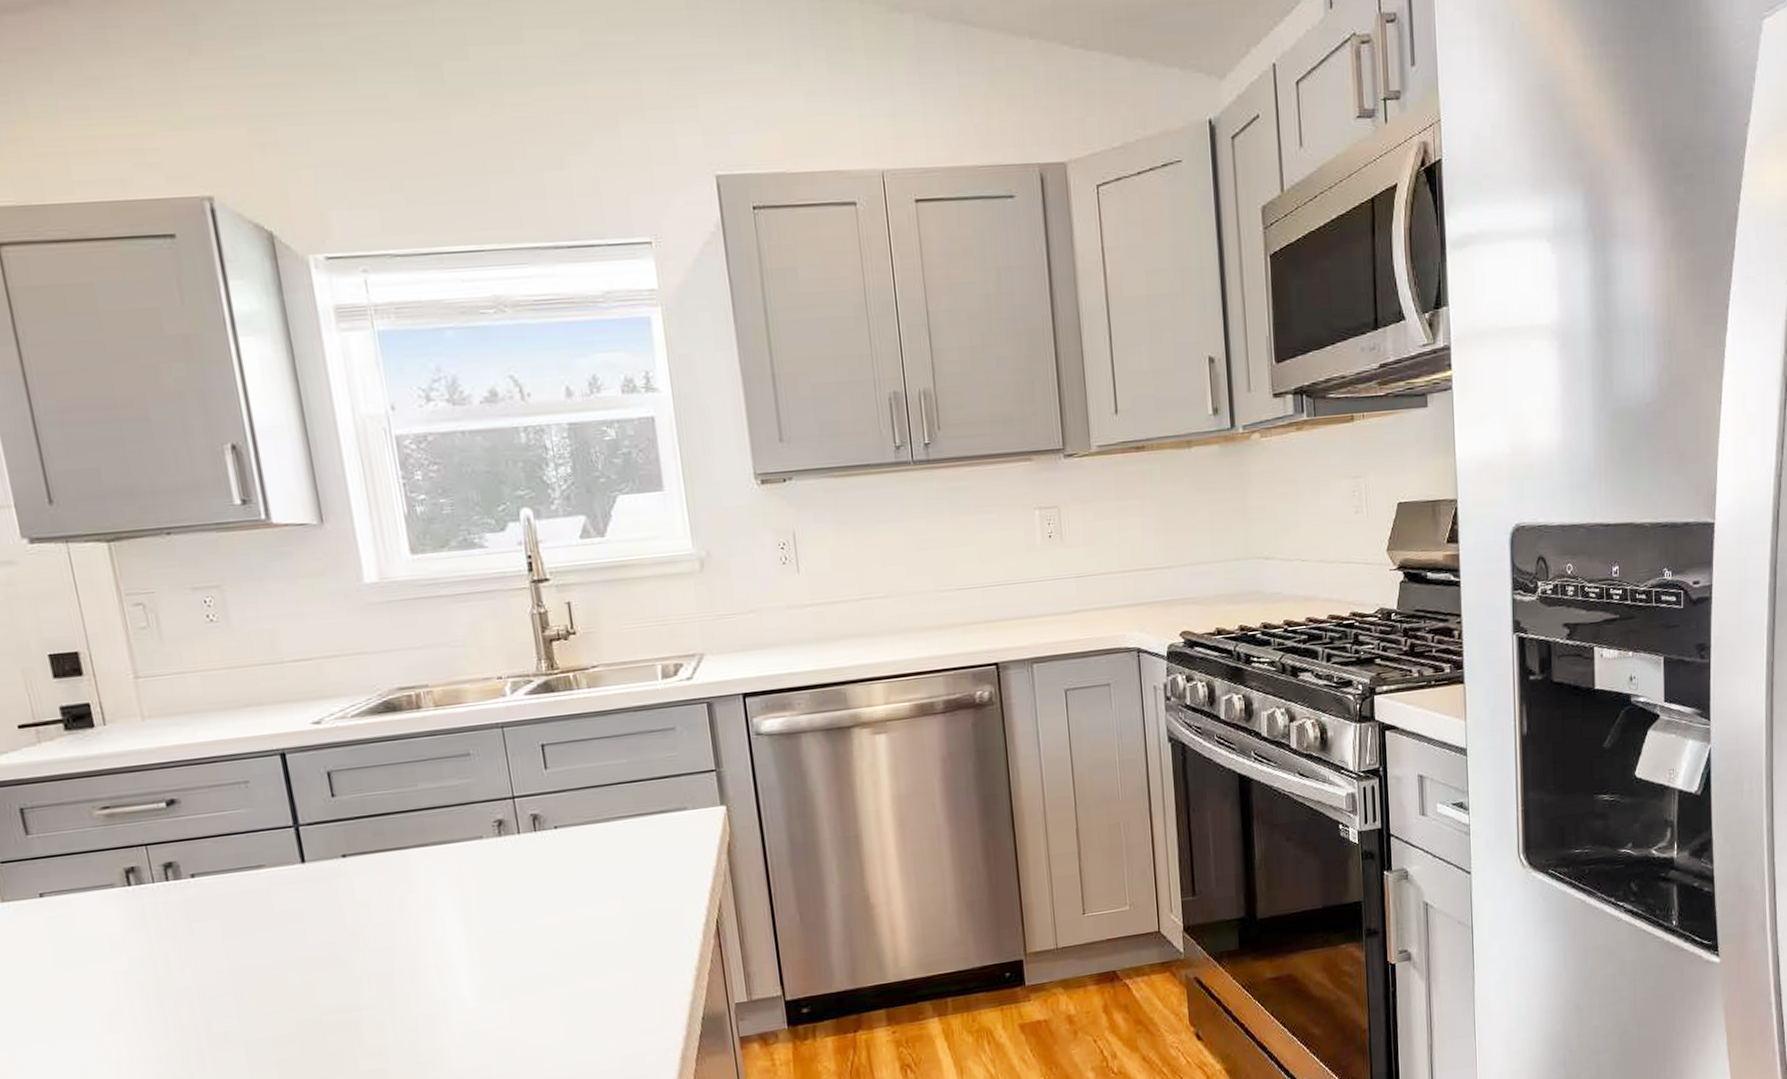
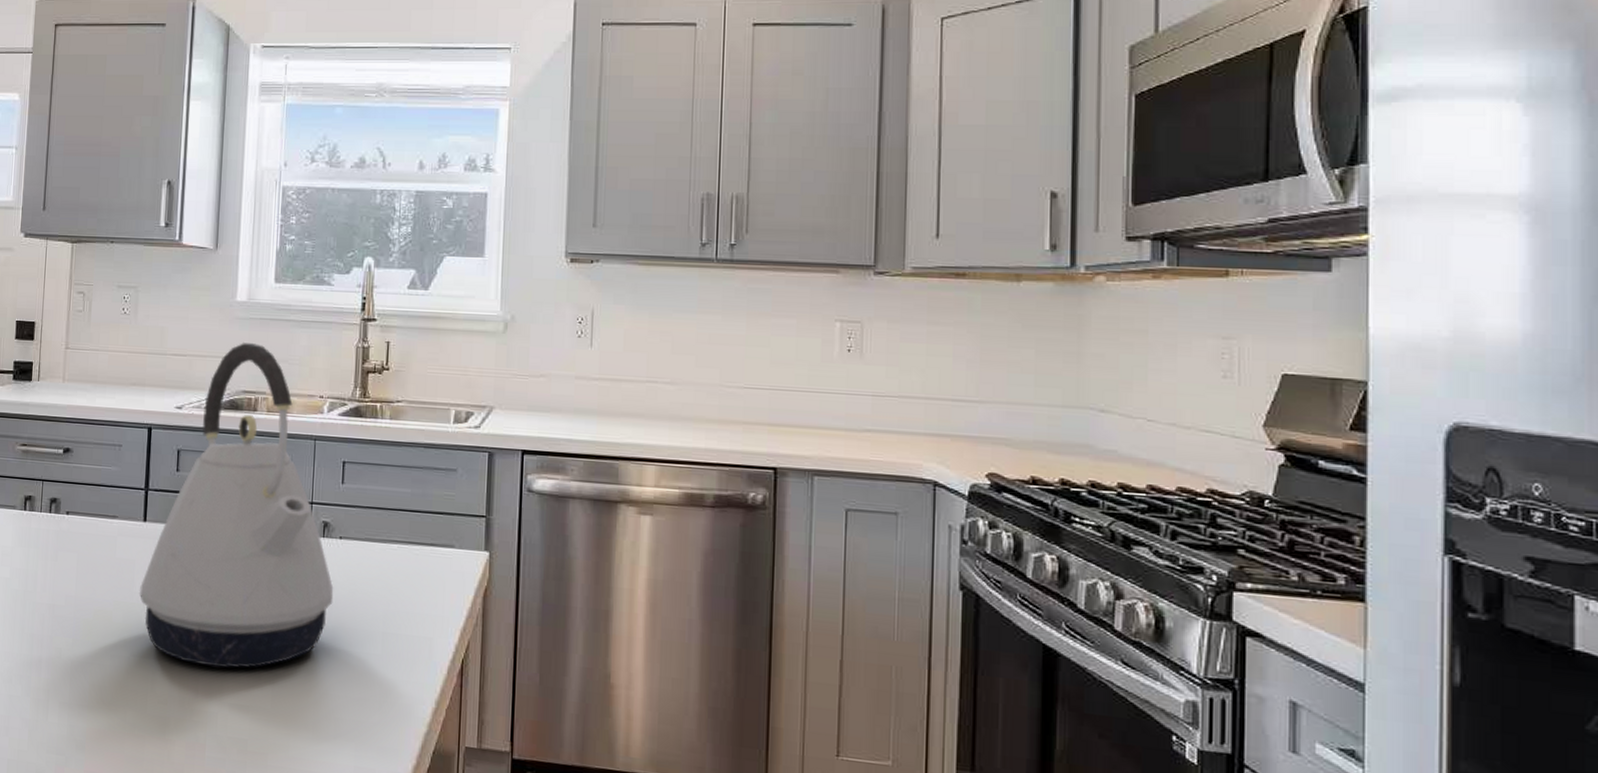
kettle: none [315,630,561,1004] -> present [139,343,334,669]

